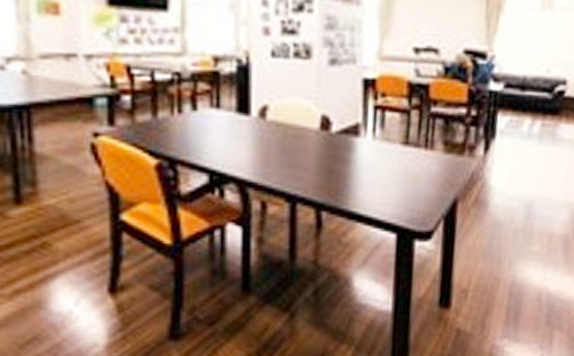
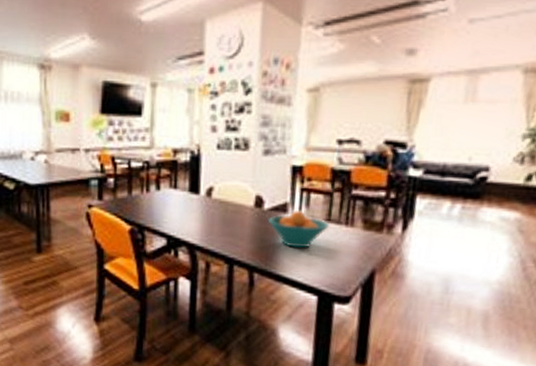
fruit bowl: none [336,131,408,178] -> present [267,209,330,248]

